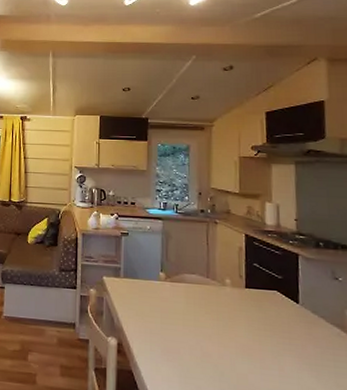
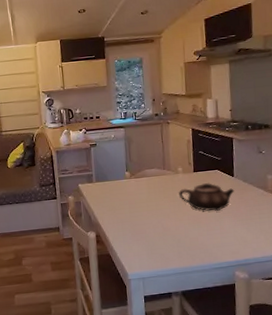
teapot: none [225,305,300,345] -> present [179,183,235,211]

